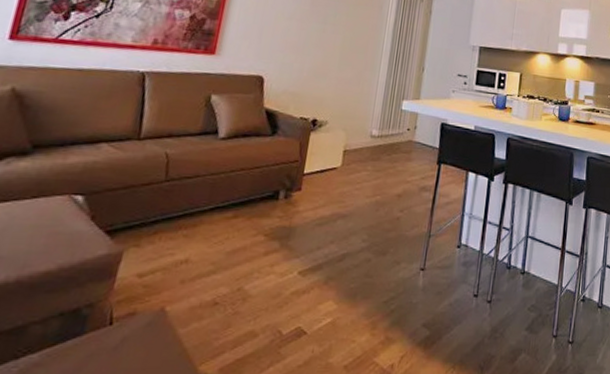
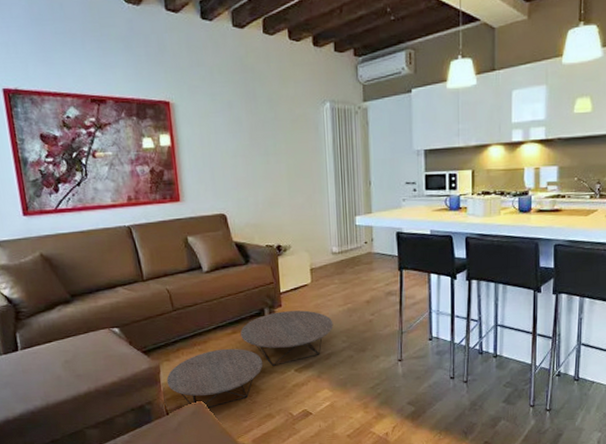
coffee table: none [125,196,357,319] -> present [166,310,333,409]

